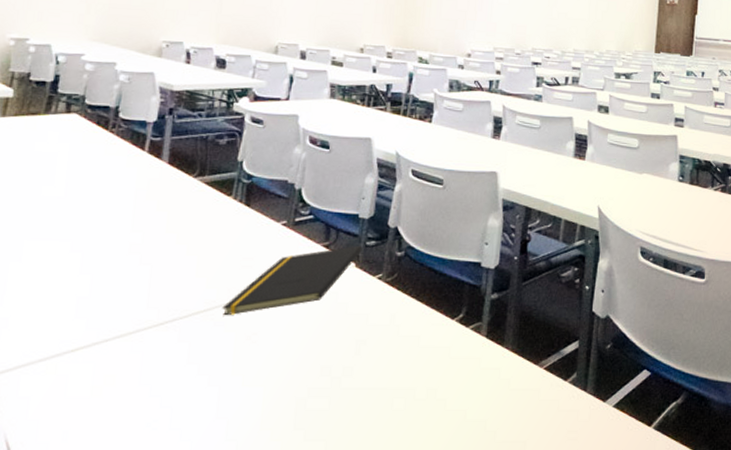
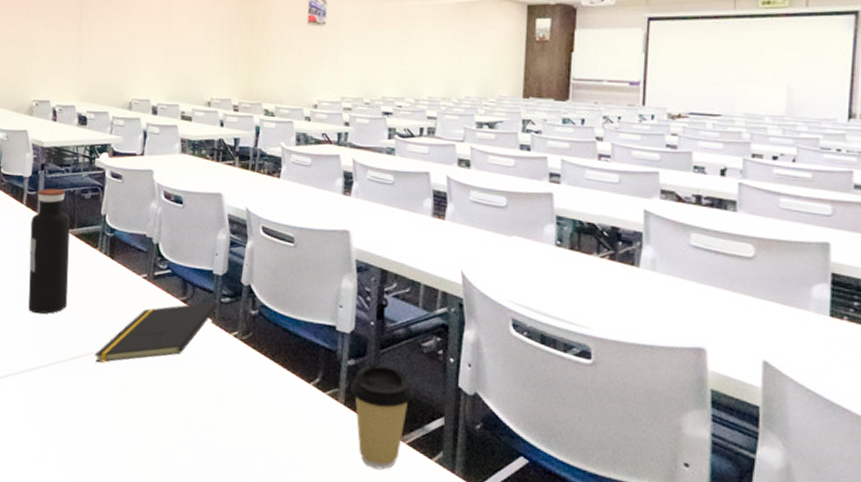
water bottle: none [145,134,201,268] -> present [28,188,70,314]
coffee cup: none [493,296,552,395] -> present [351,364,414,470]

